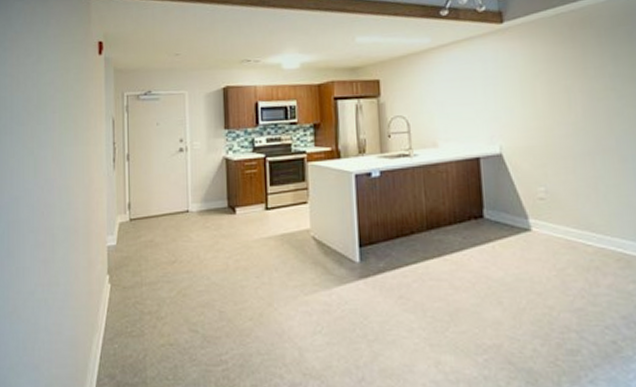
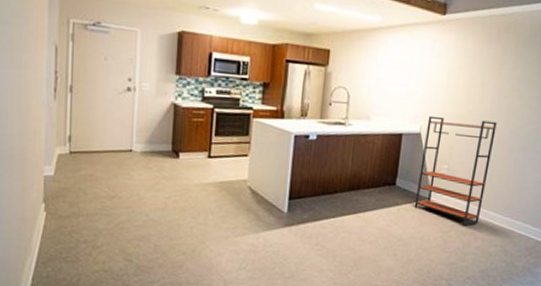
bookshelf: none [507,128,603,259] -> present [414,115,497,226]

